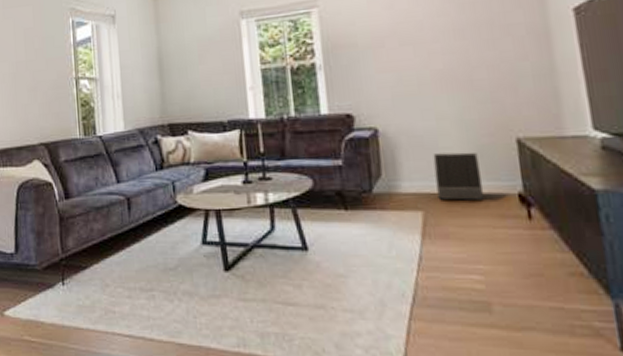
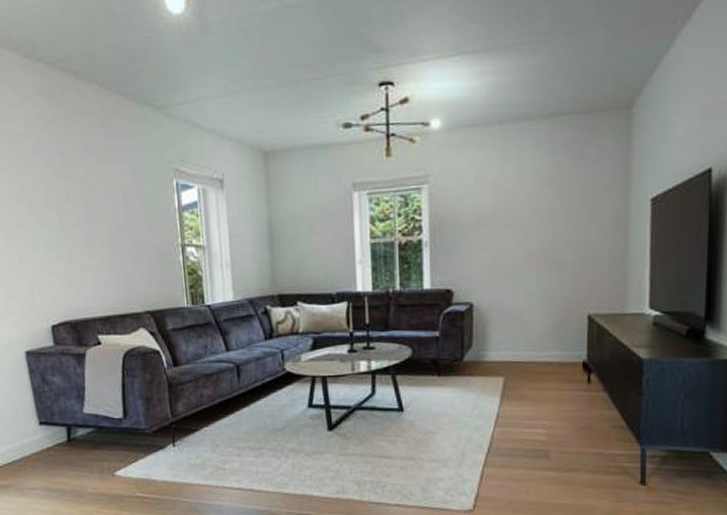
speaker: present [433,152,484,201] -> none [518,326,556,368]

